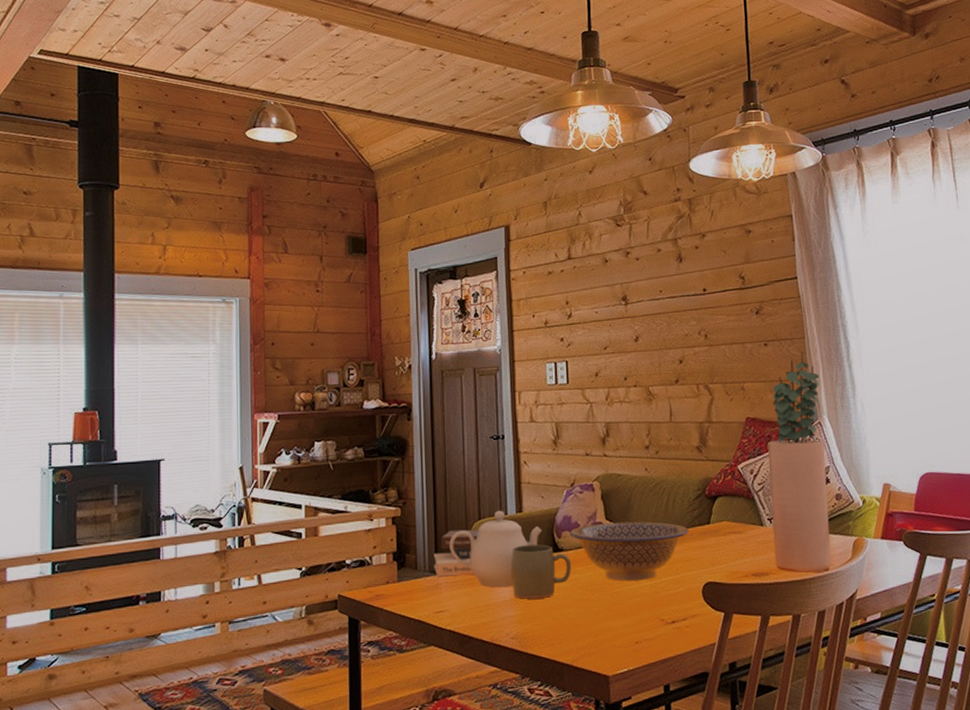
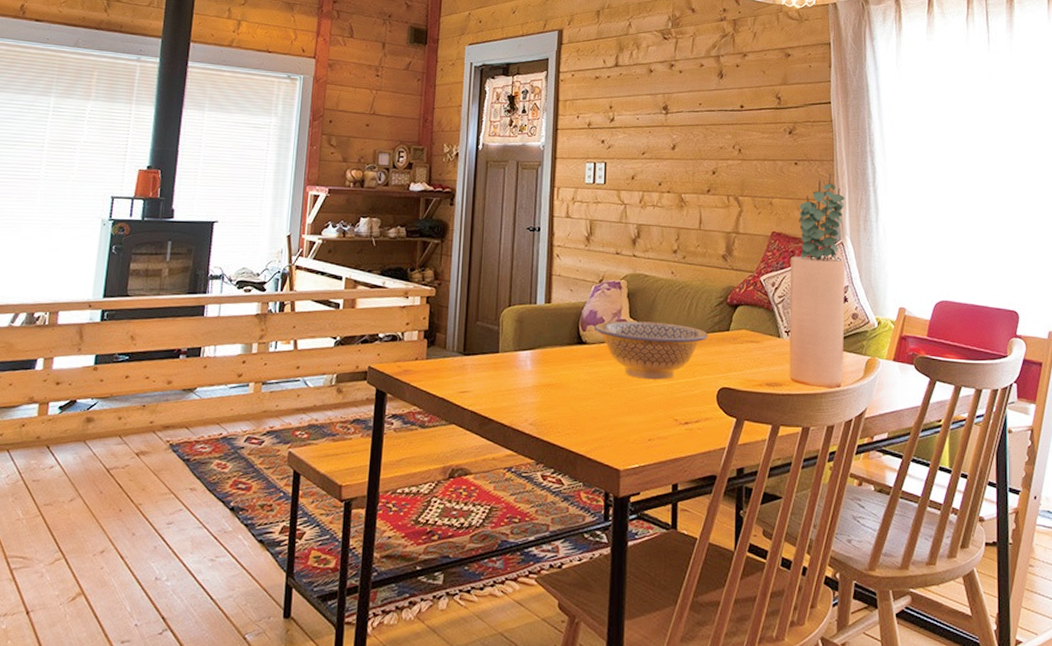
books: present [433,529,479,577] -> none [462,314,508,359]
teapot: present [449,510,543,588] -> none [478,299,569,374]
mug: present [510,544,572,599] -> none [534,335,594,388]

